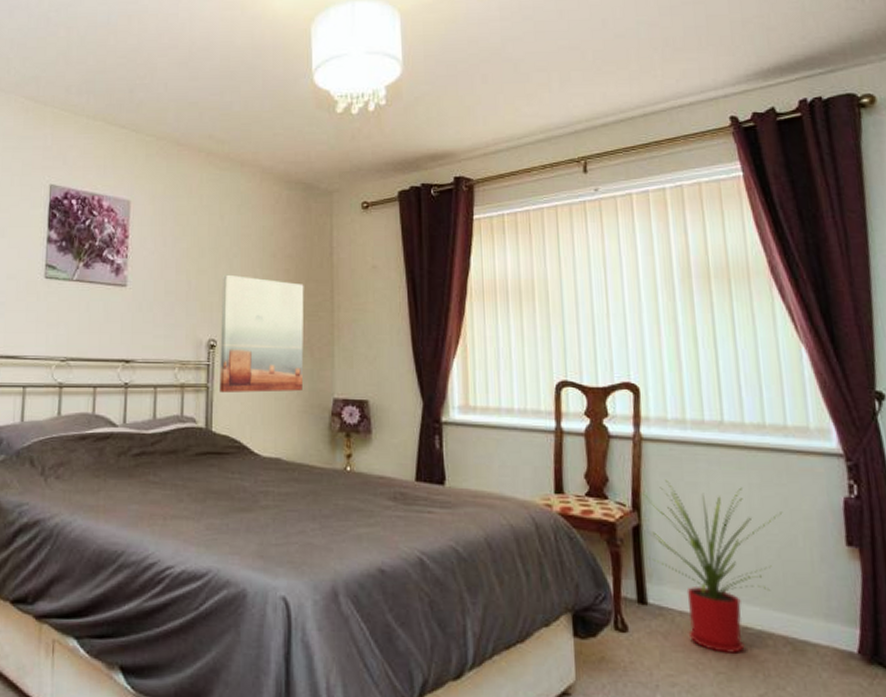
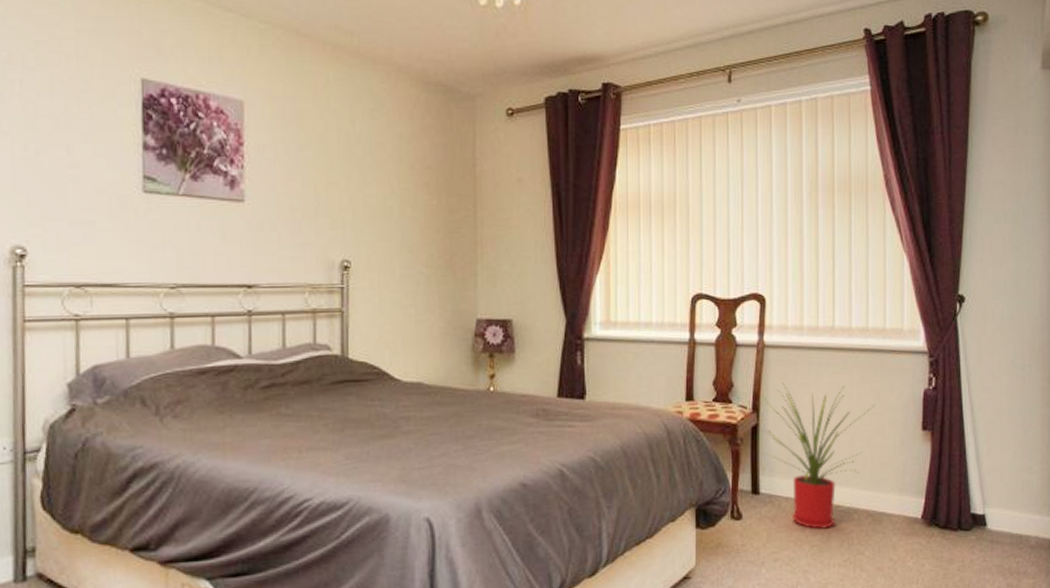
wall art: present [220,274,304,393] -> none [354,188,446,318]

